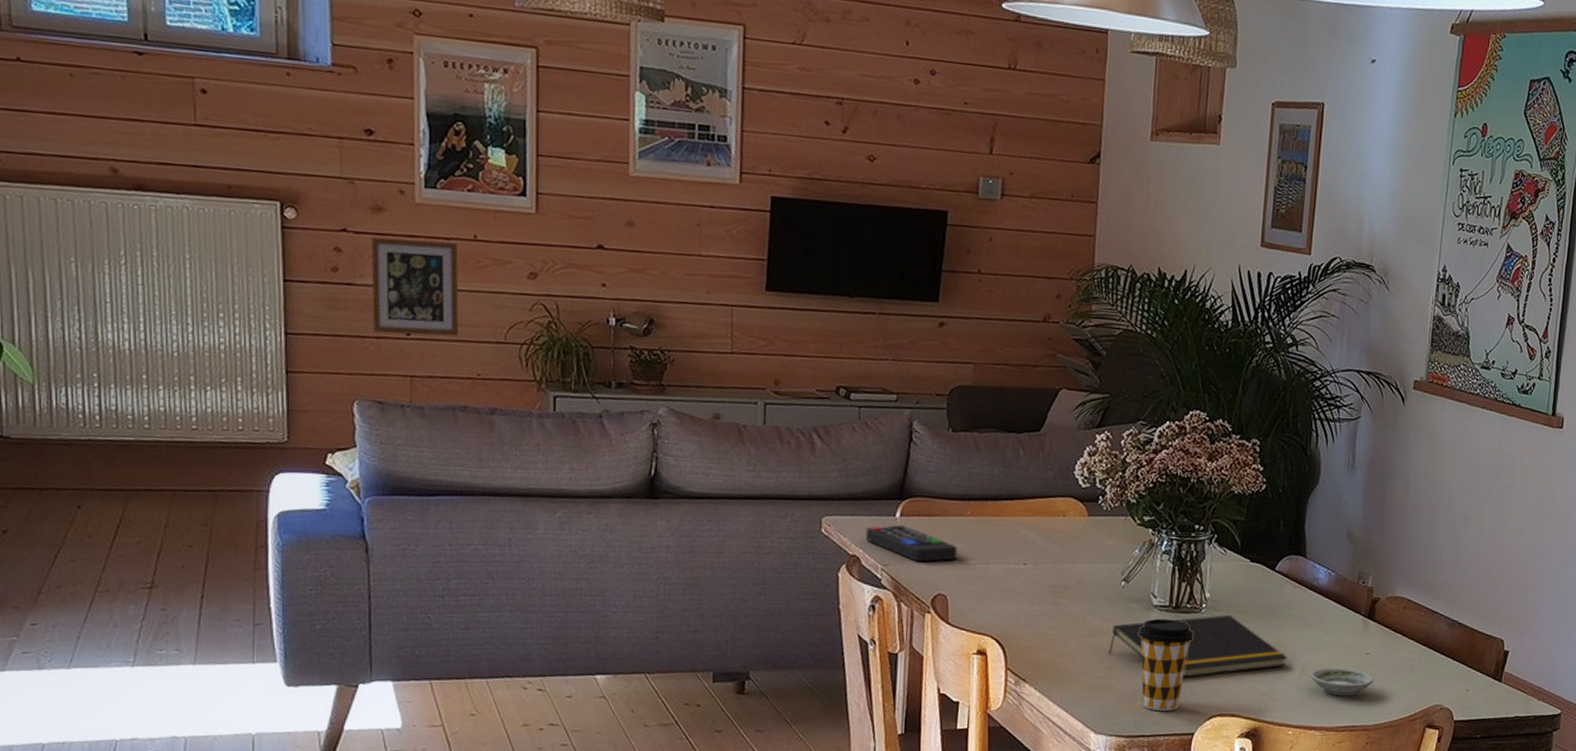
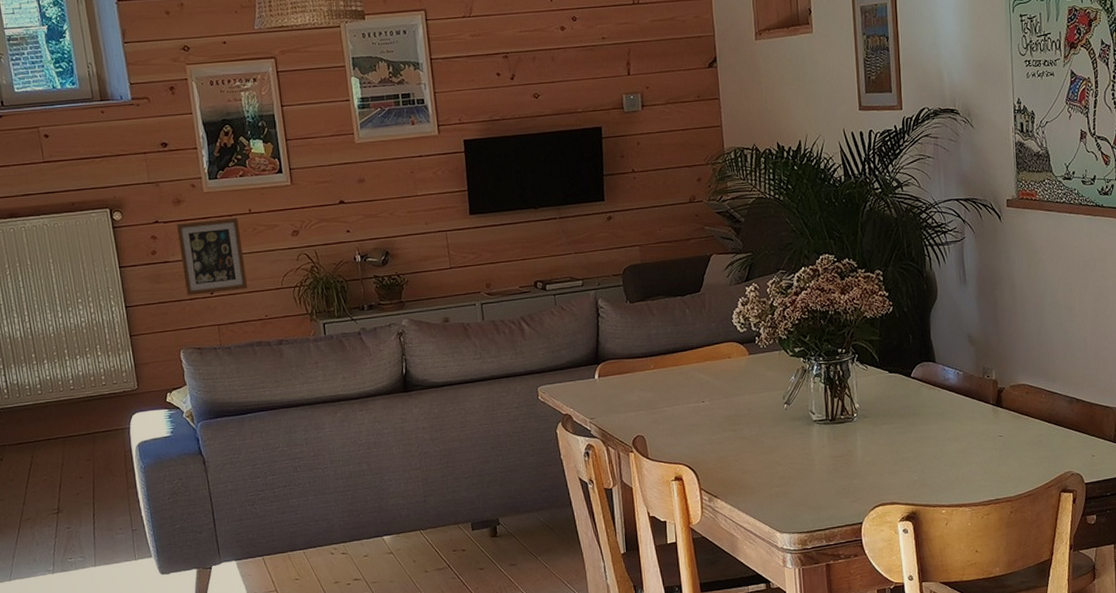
remote control: present [865,525,958,562] -> none [573,385,648,412]
notepad: present [1108,614,1288,678] -> none [781,419,933,477]
coffee cup: present [1138,618,1194,711] -> none [804,430,851,508]
saucer: present [1310,668,1373,696] -> none [954,451,1009,475]

